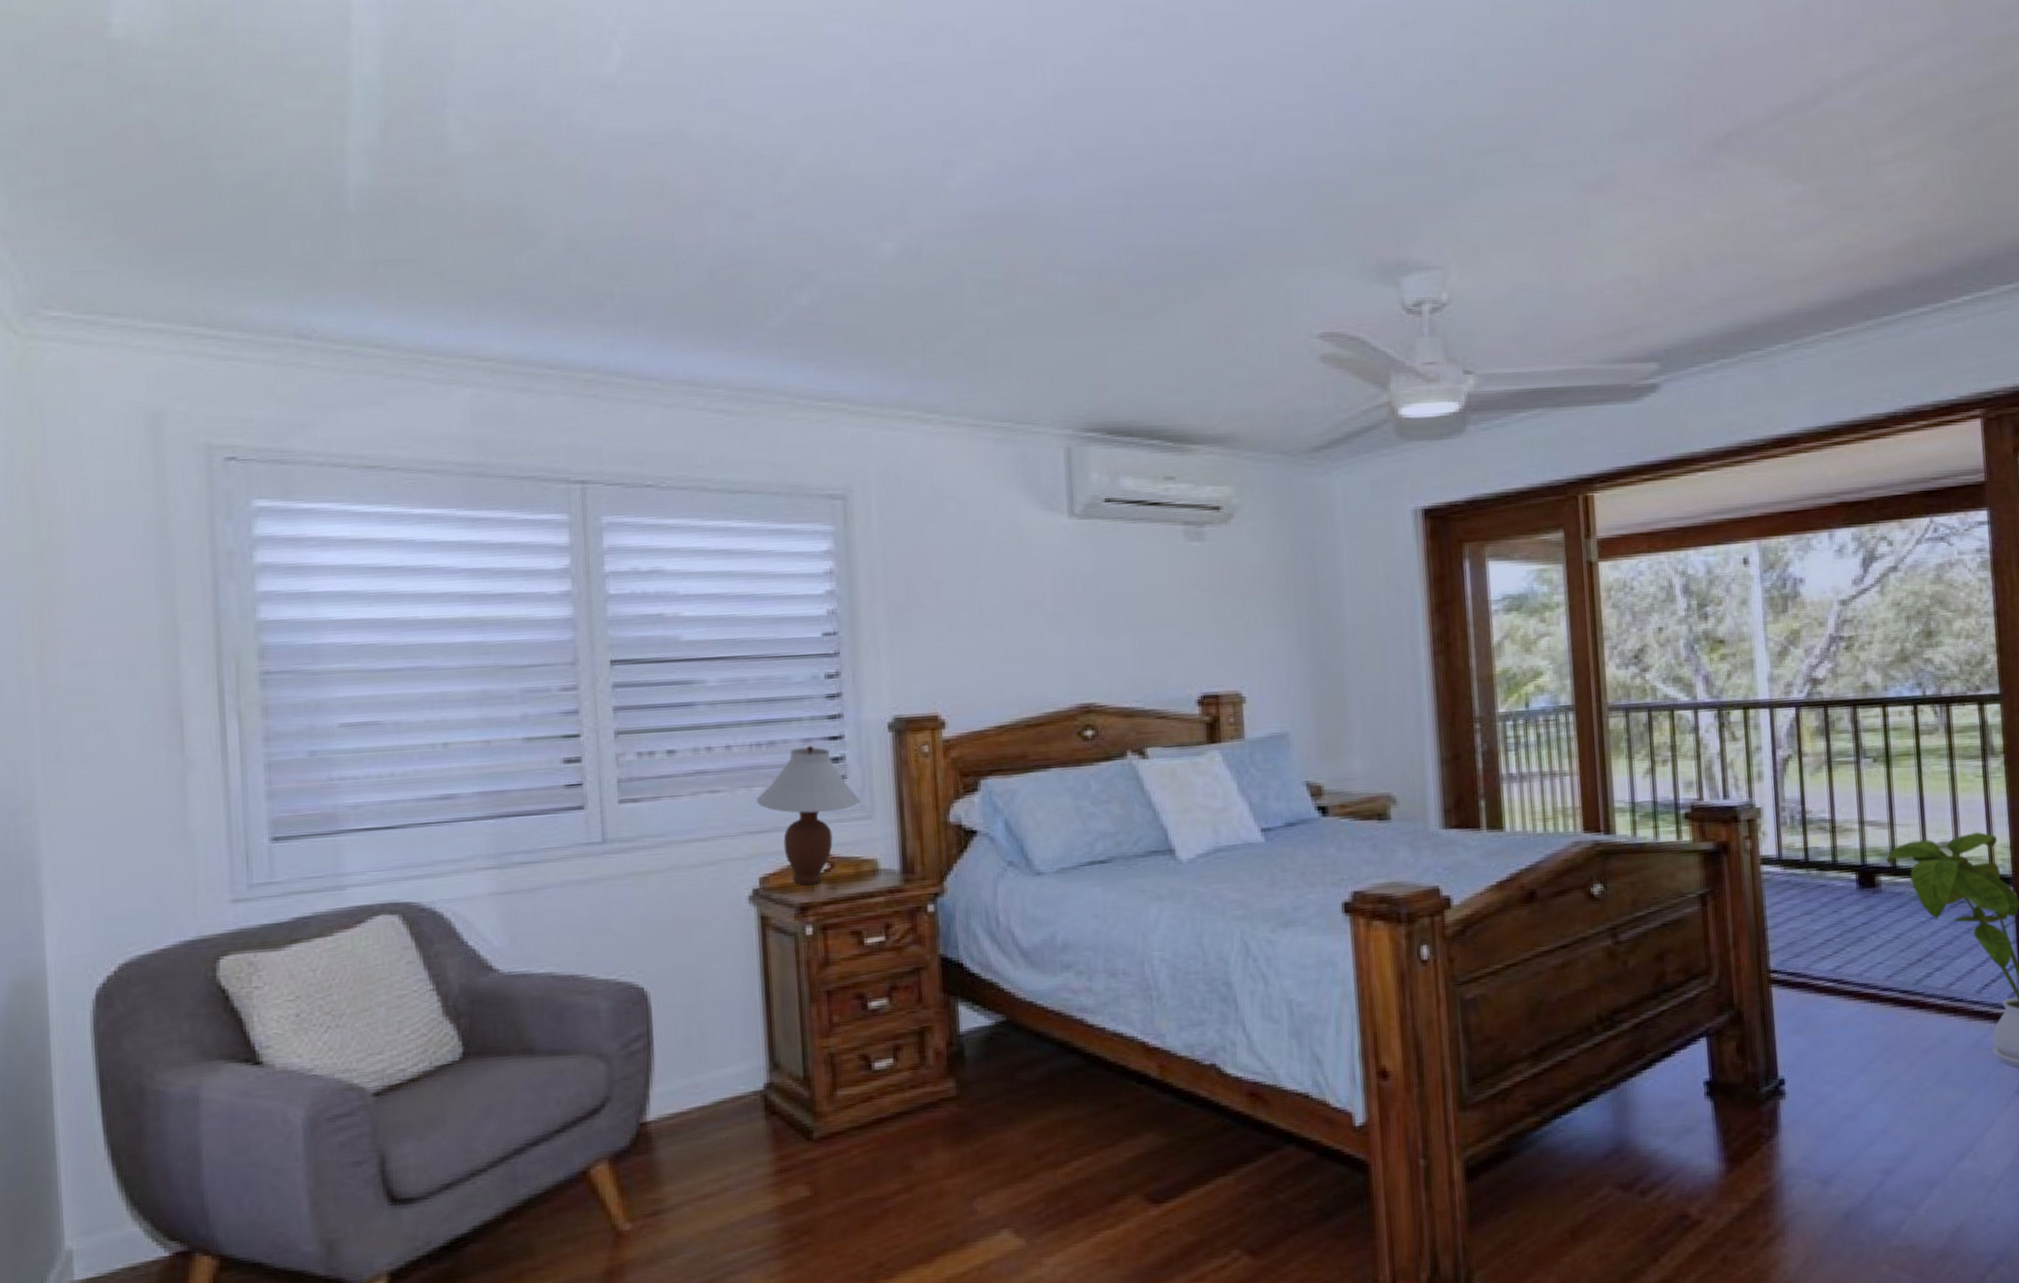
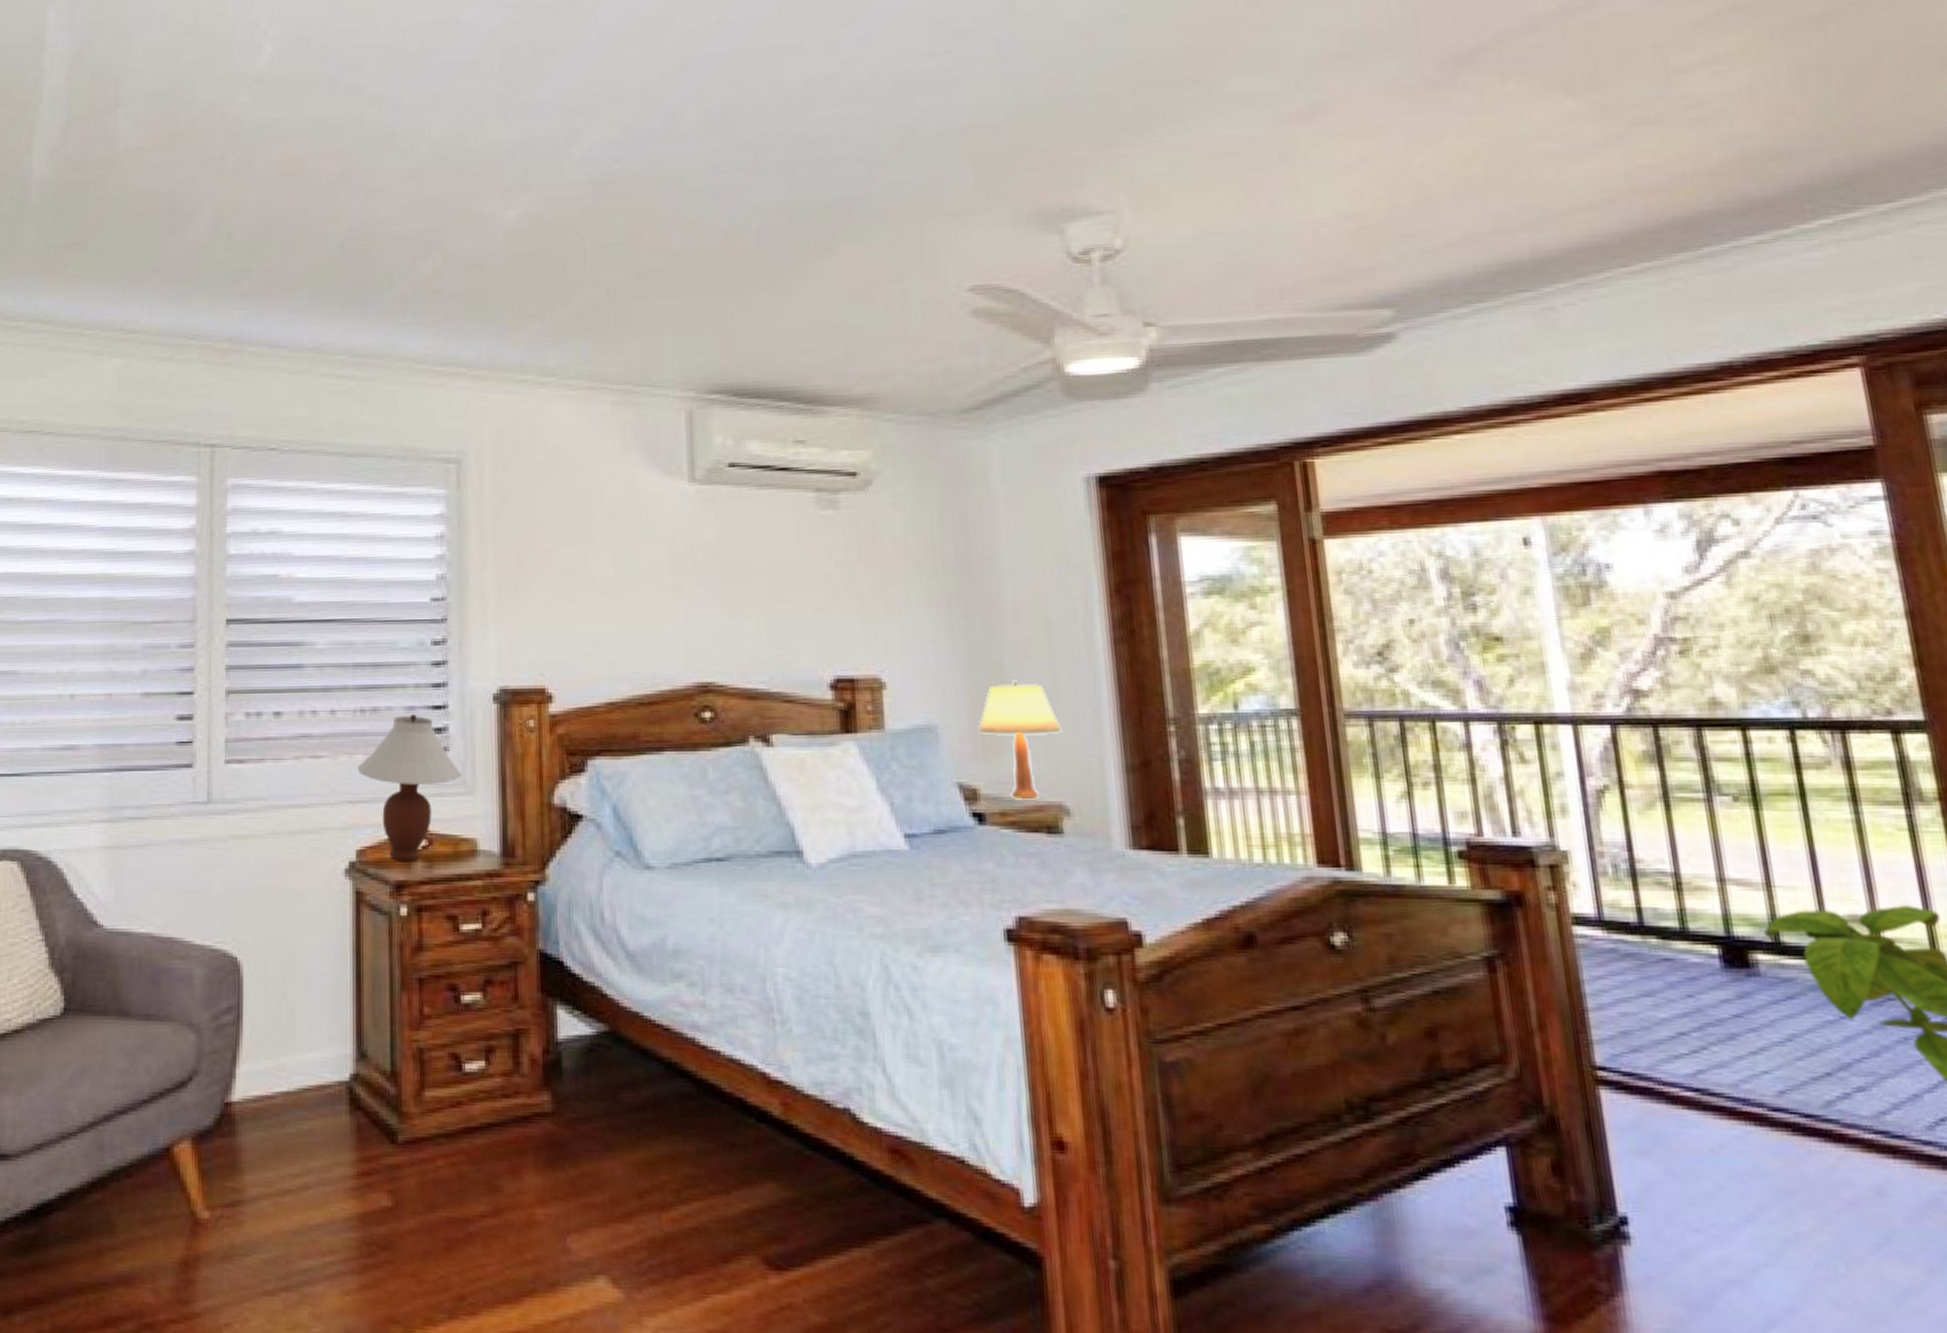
table lamp: none [1323,691,1390,792] -> present [978,681,1061,798]

